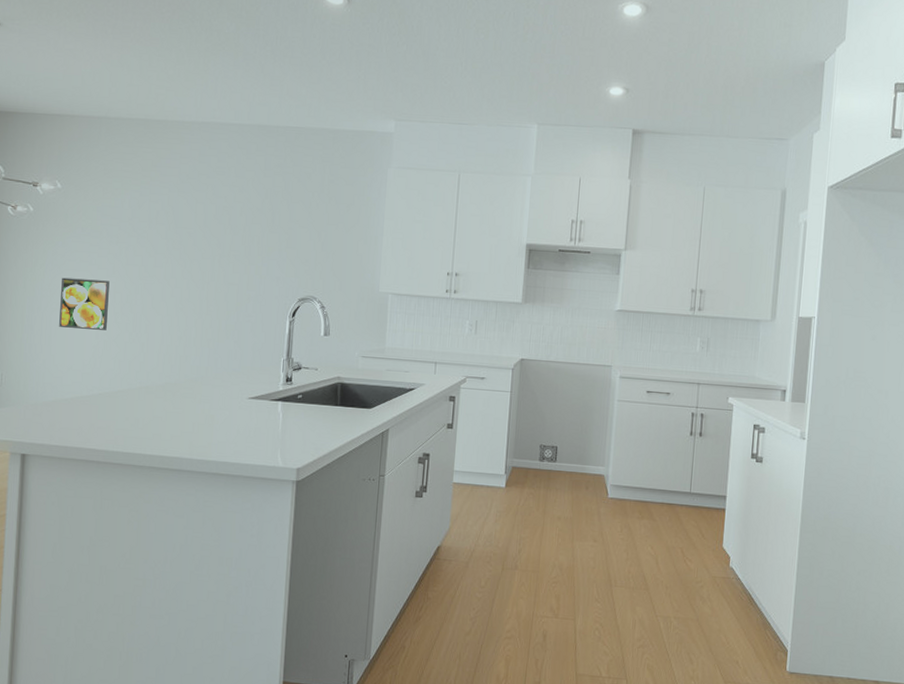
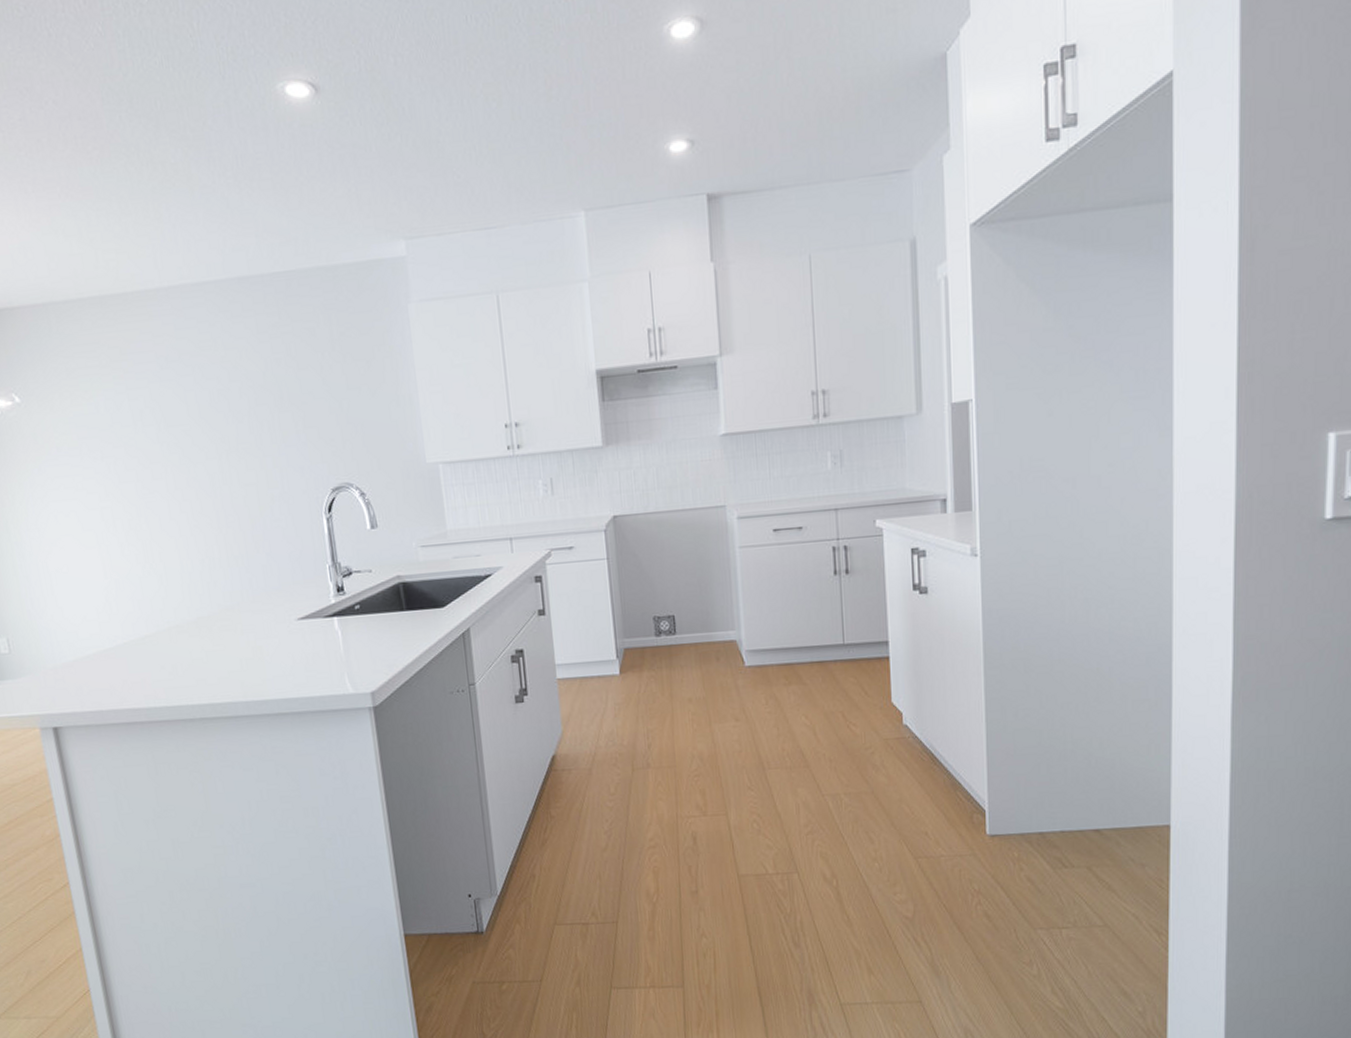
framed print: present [59,277,110,330] -> none [48,506,115,572]

